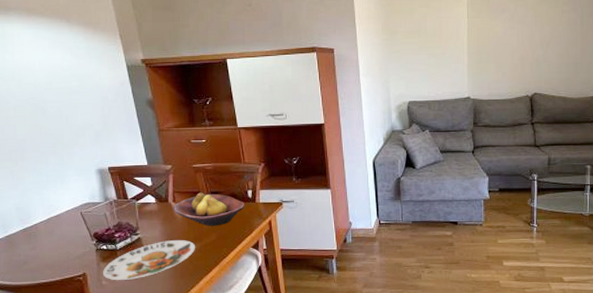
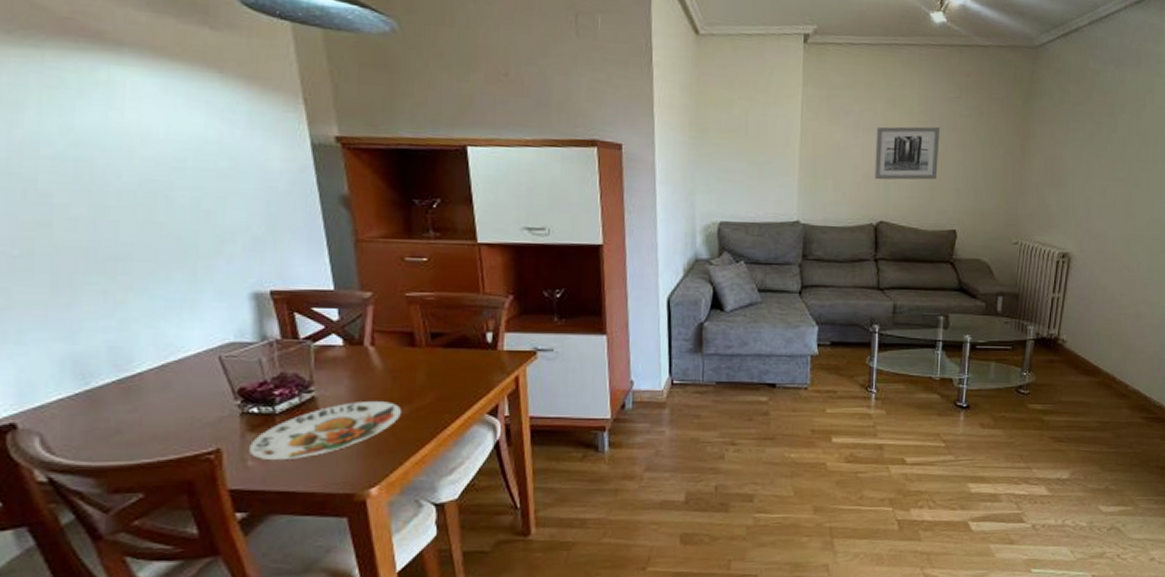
fruit bowl: present [173,192,245,226] -> none [371,333,482,382]
wall art: none [528,15,582,61] -> present [874,126,941,180]

